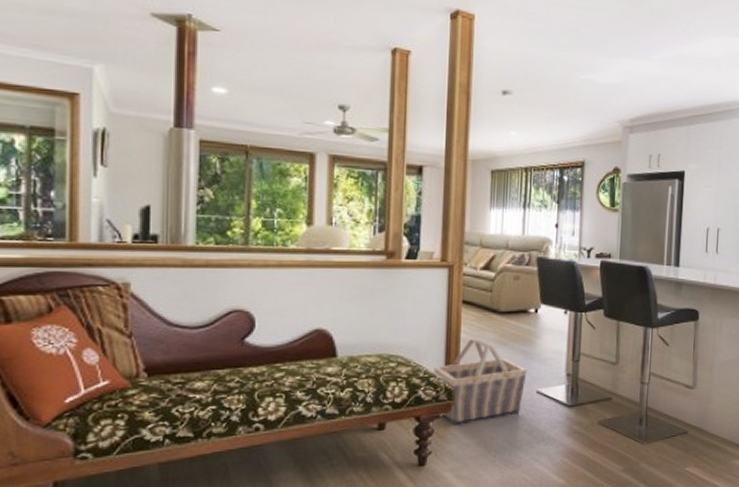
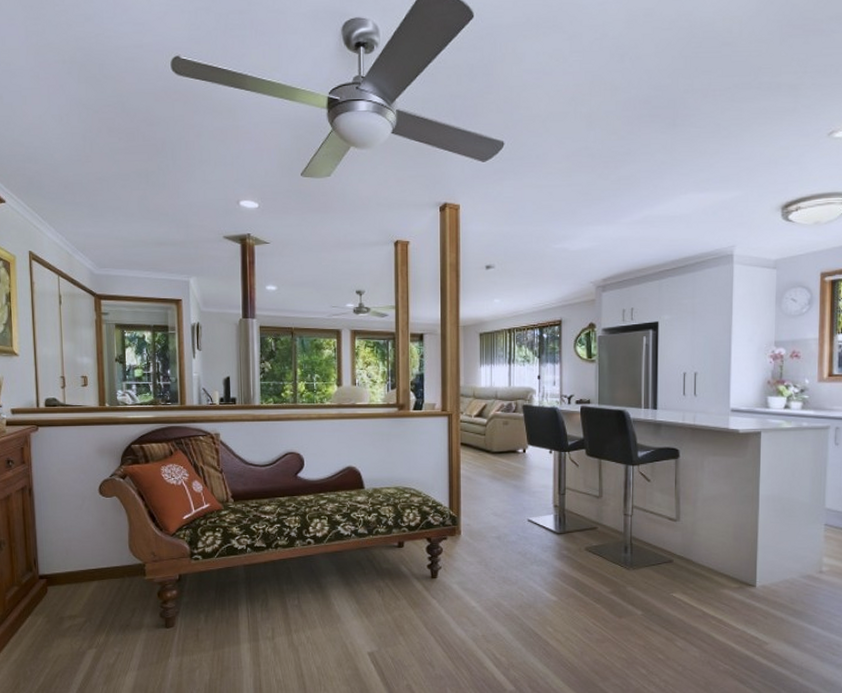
basket: present [434,338,527,427] -> none [440,474,519,547]

